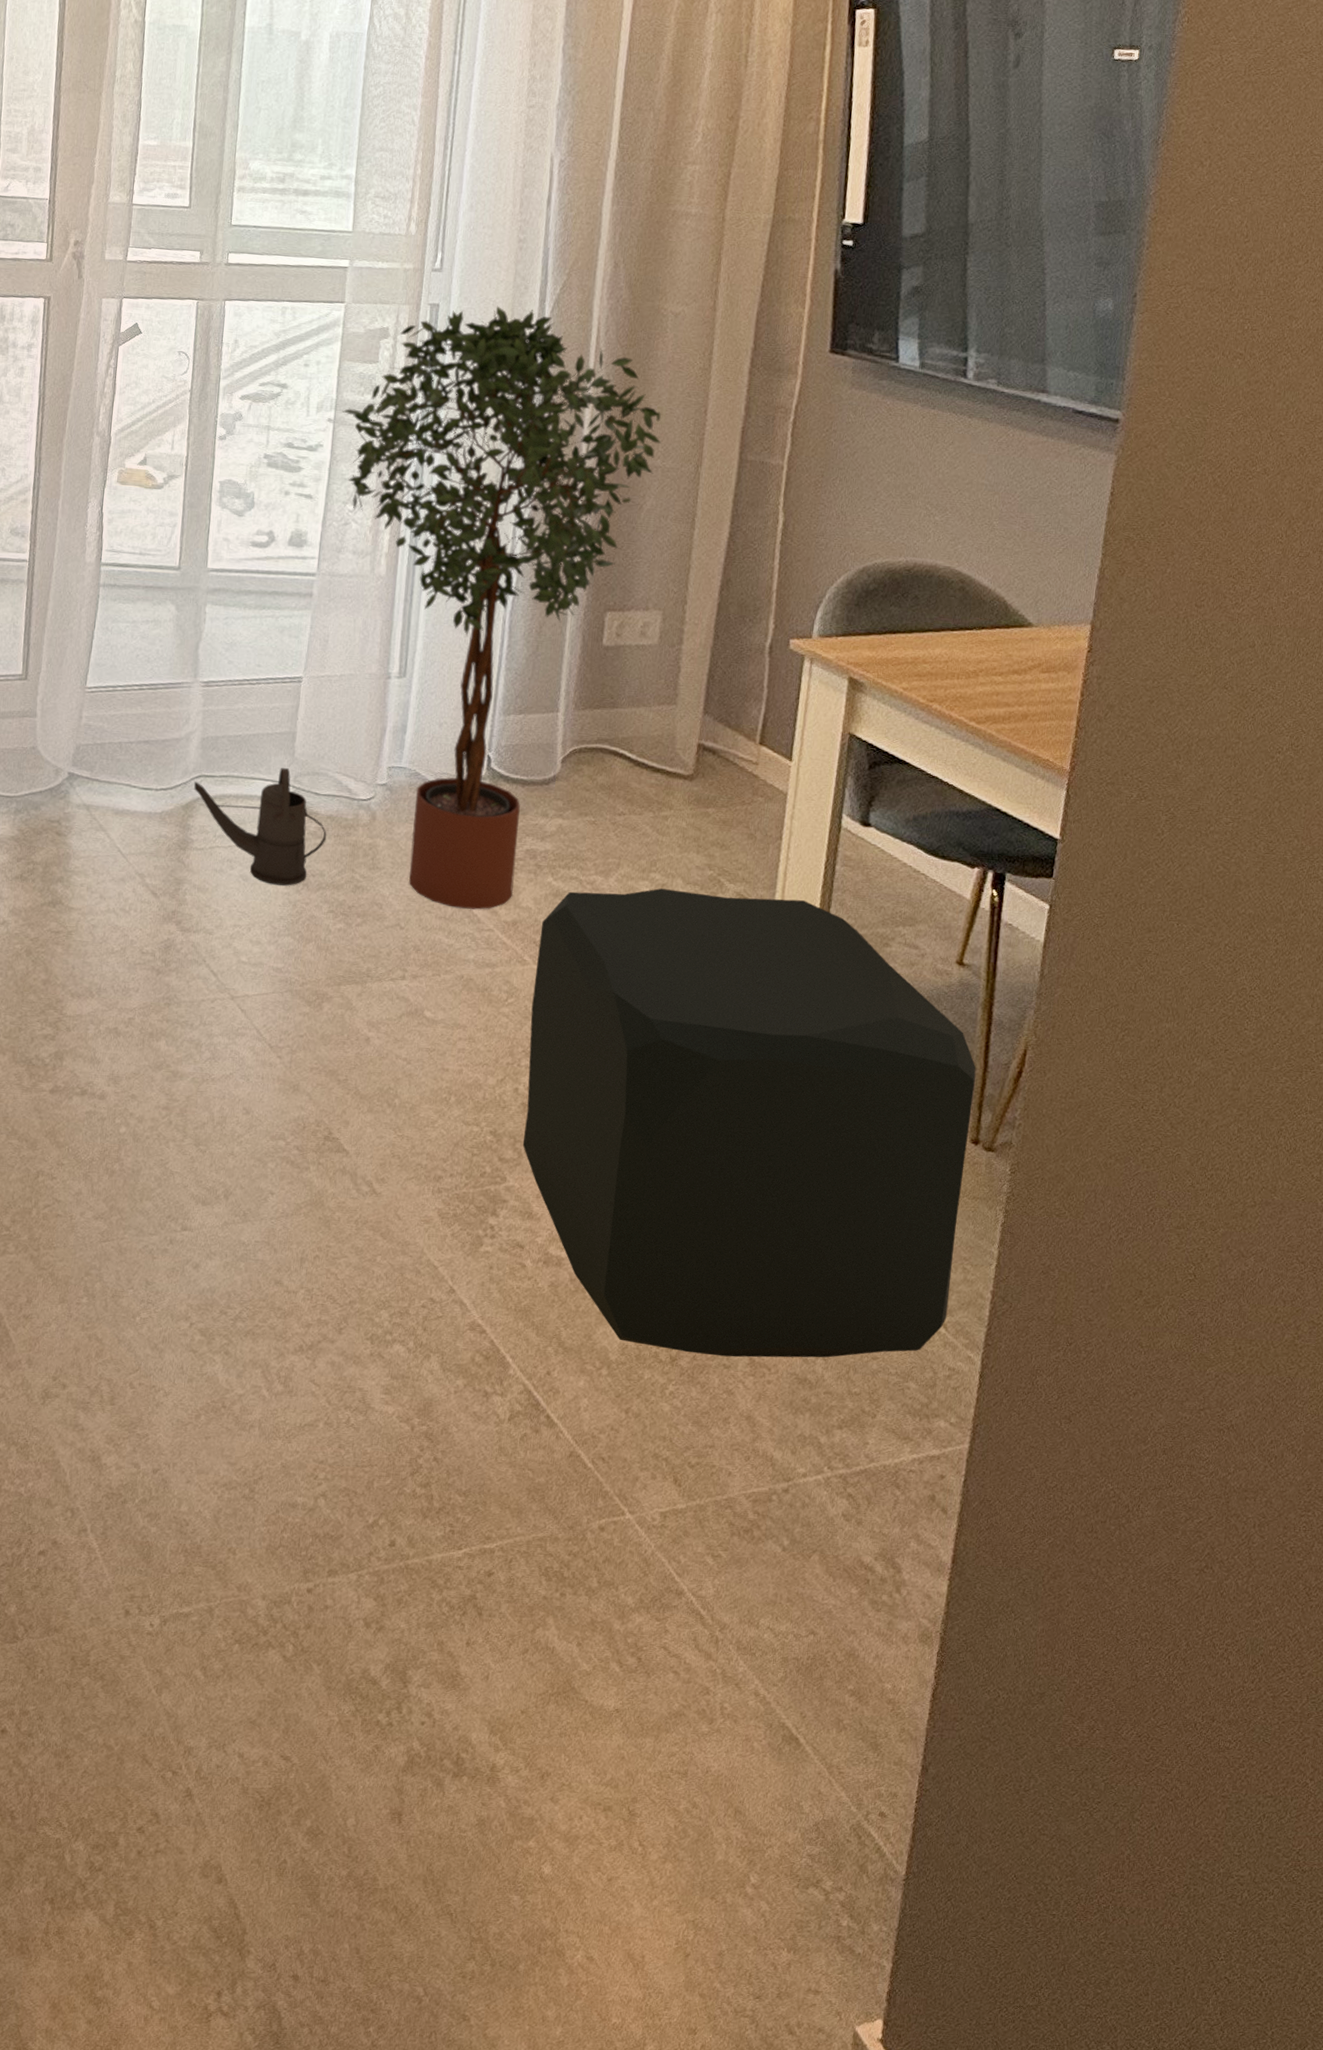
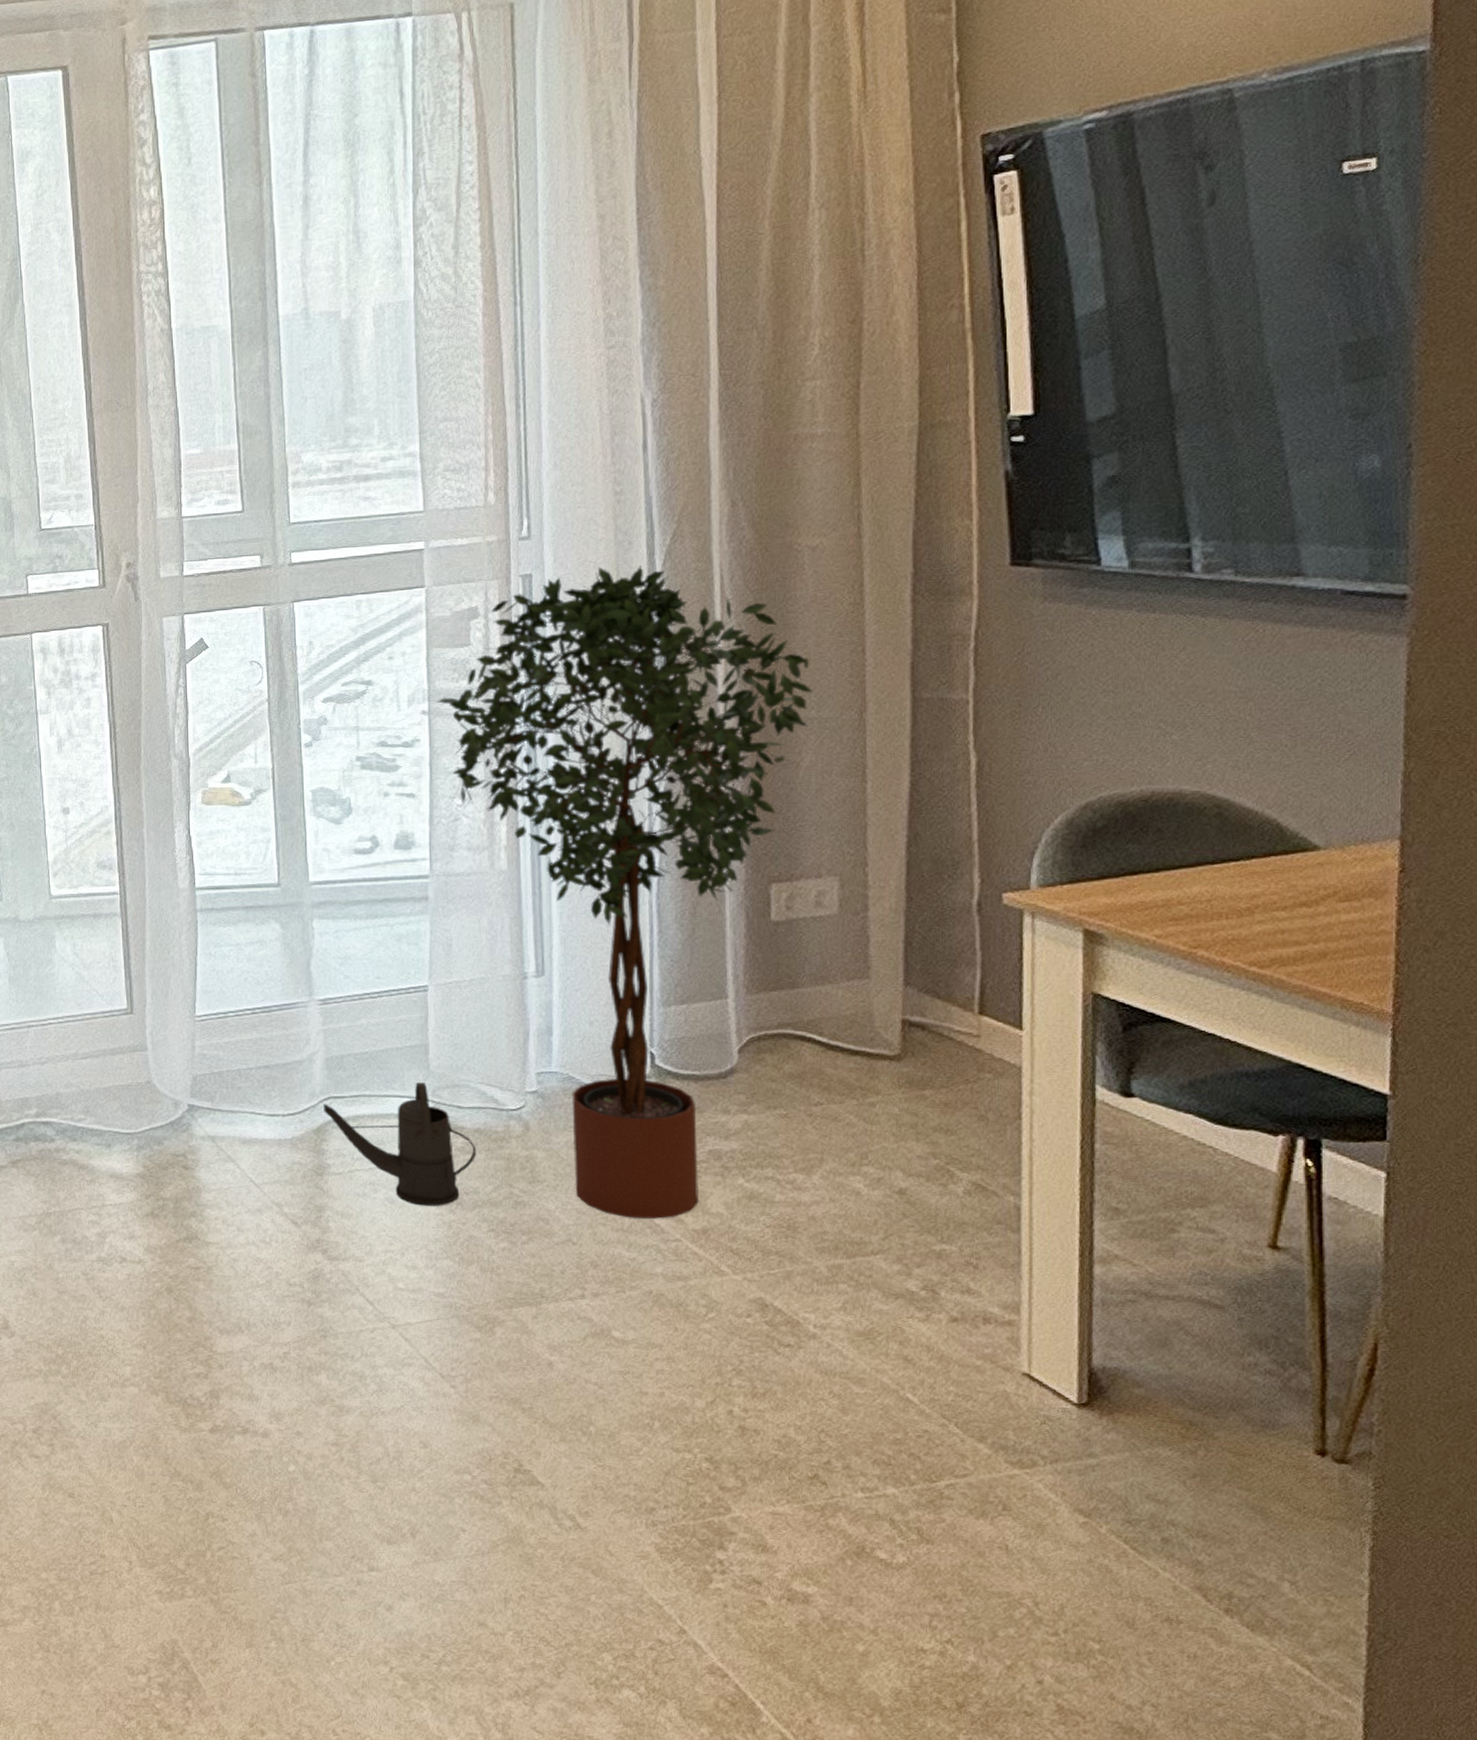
pouf: present [522,888,976,1358] -> none [736,1183,1312,1704]

